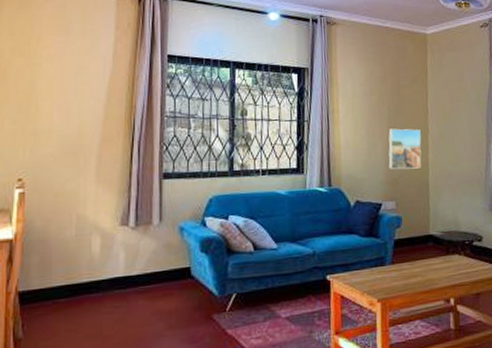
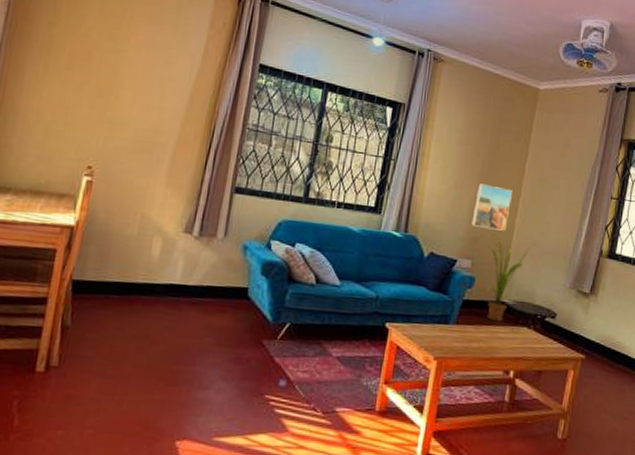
house plant: none [408,174,450,255] -> present [487,235,534,322]

